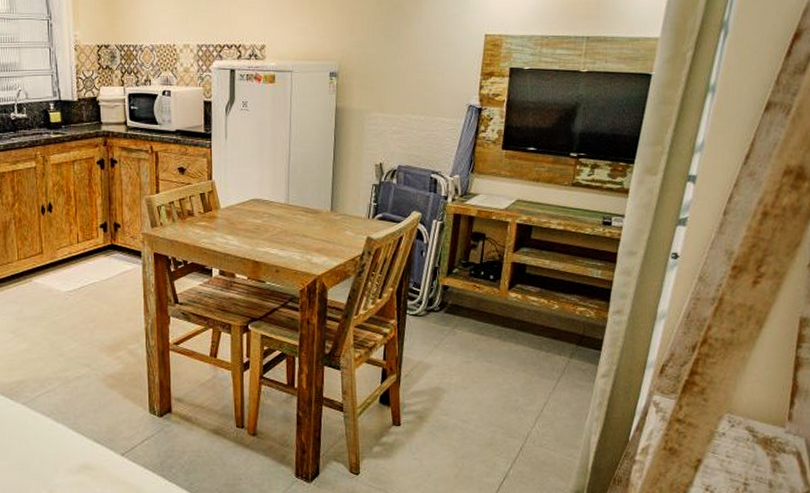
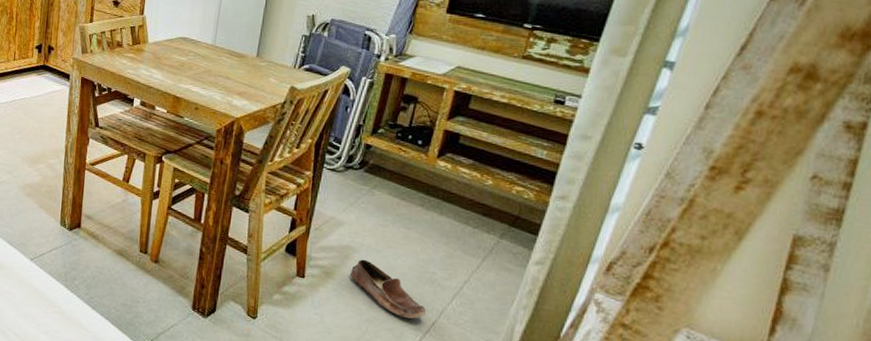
shoe: none [442,398,514,449] -> present [349,259,427,319]

